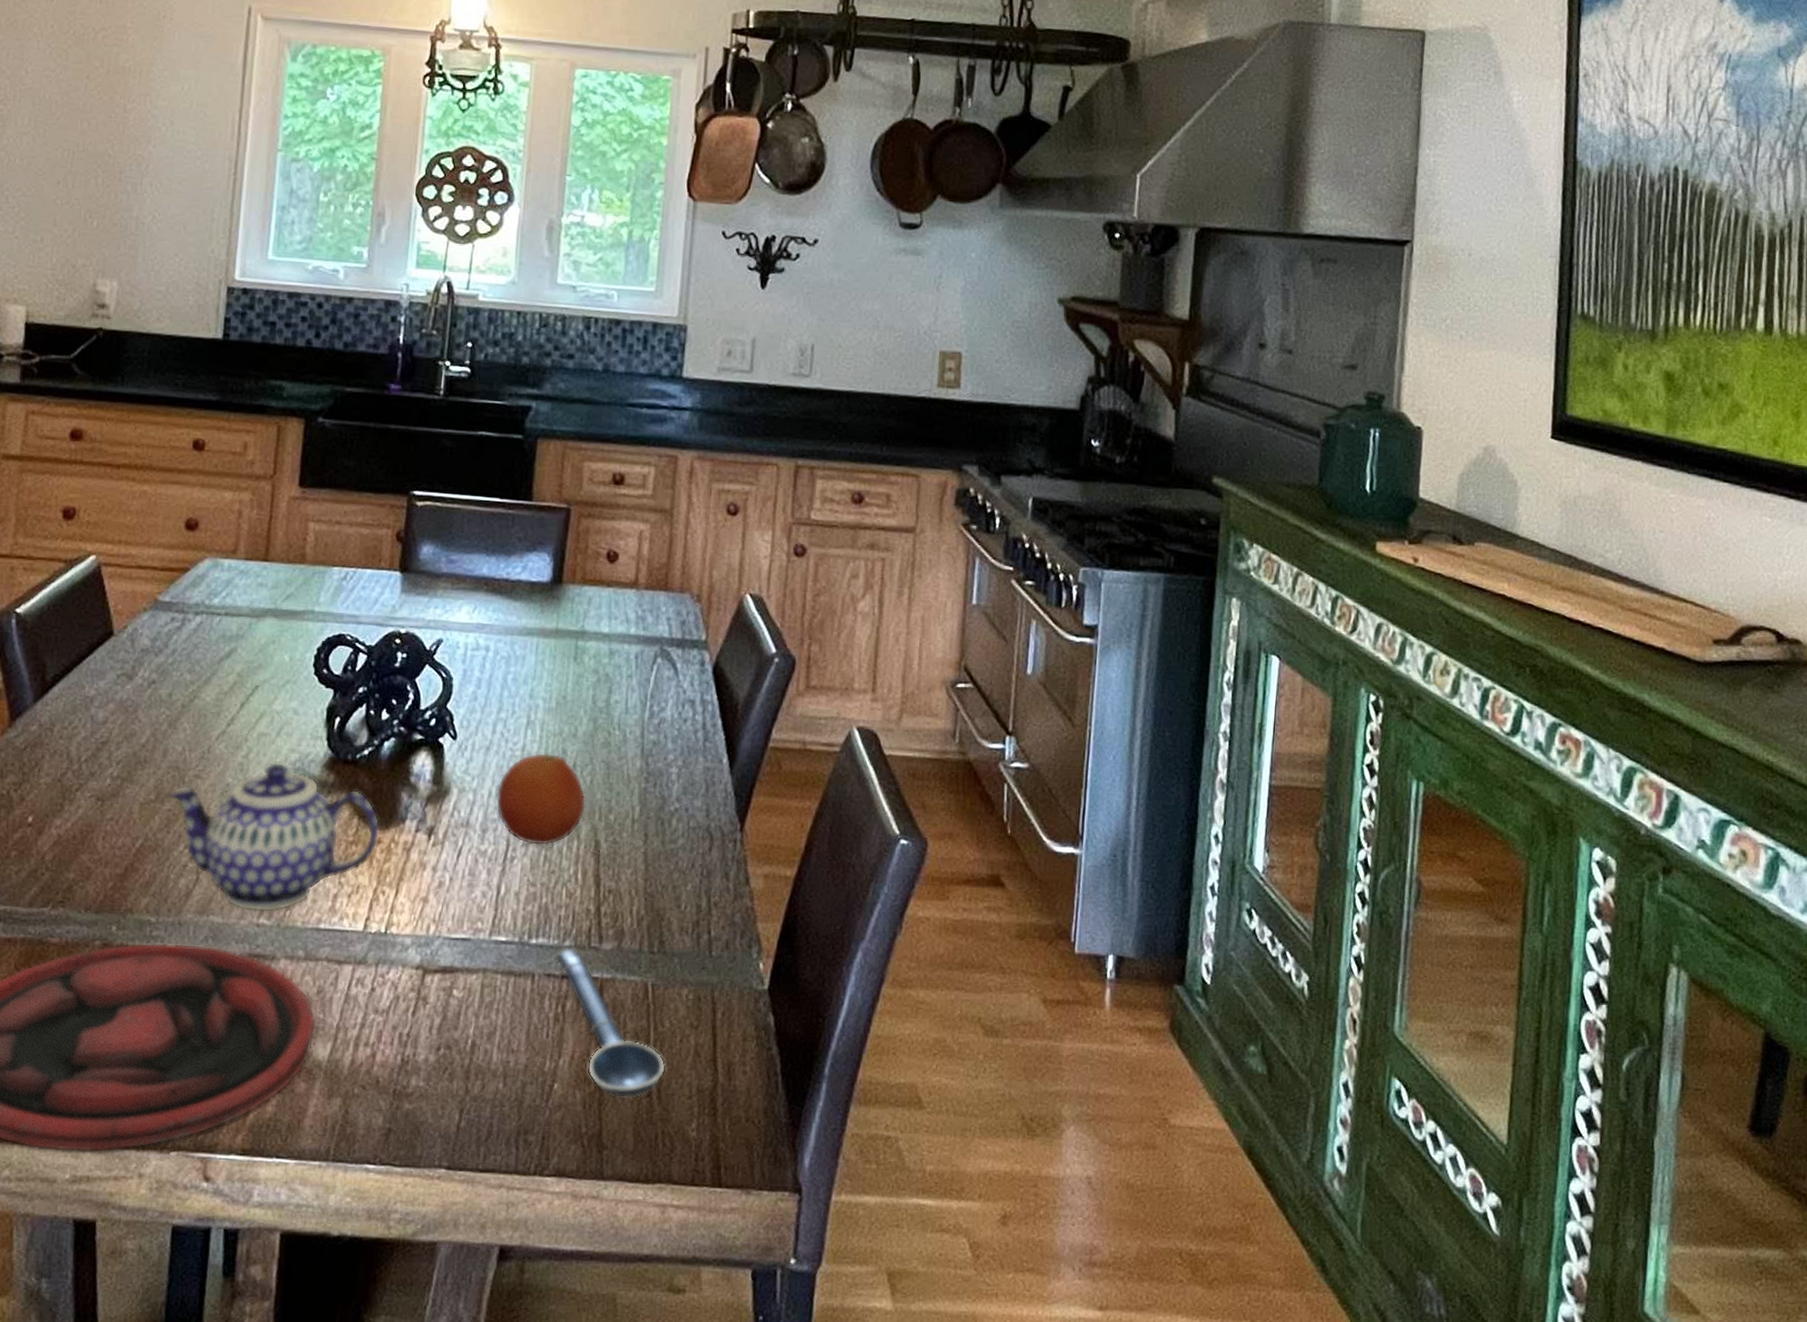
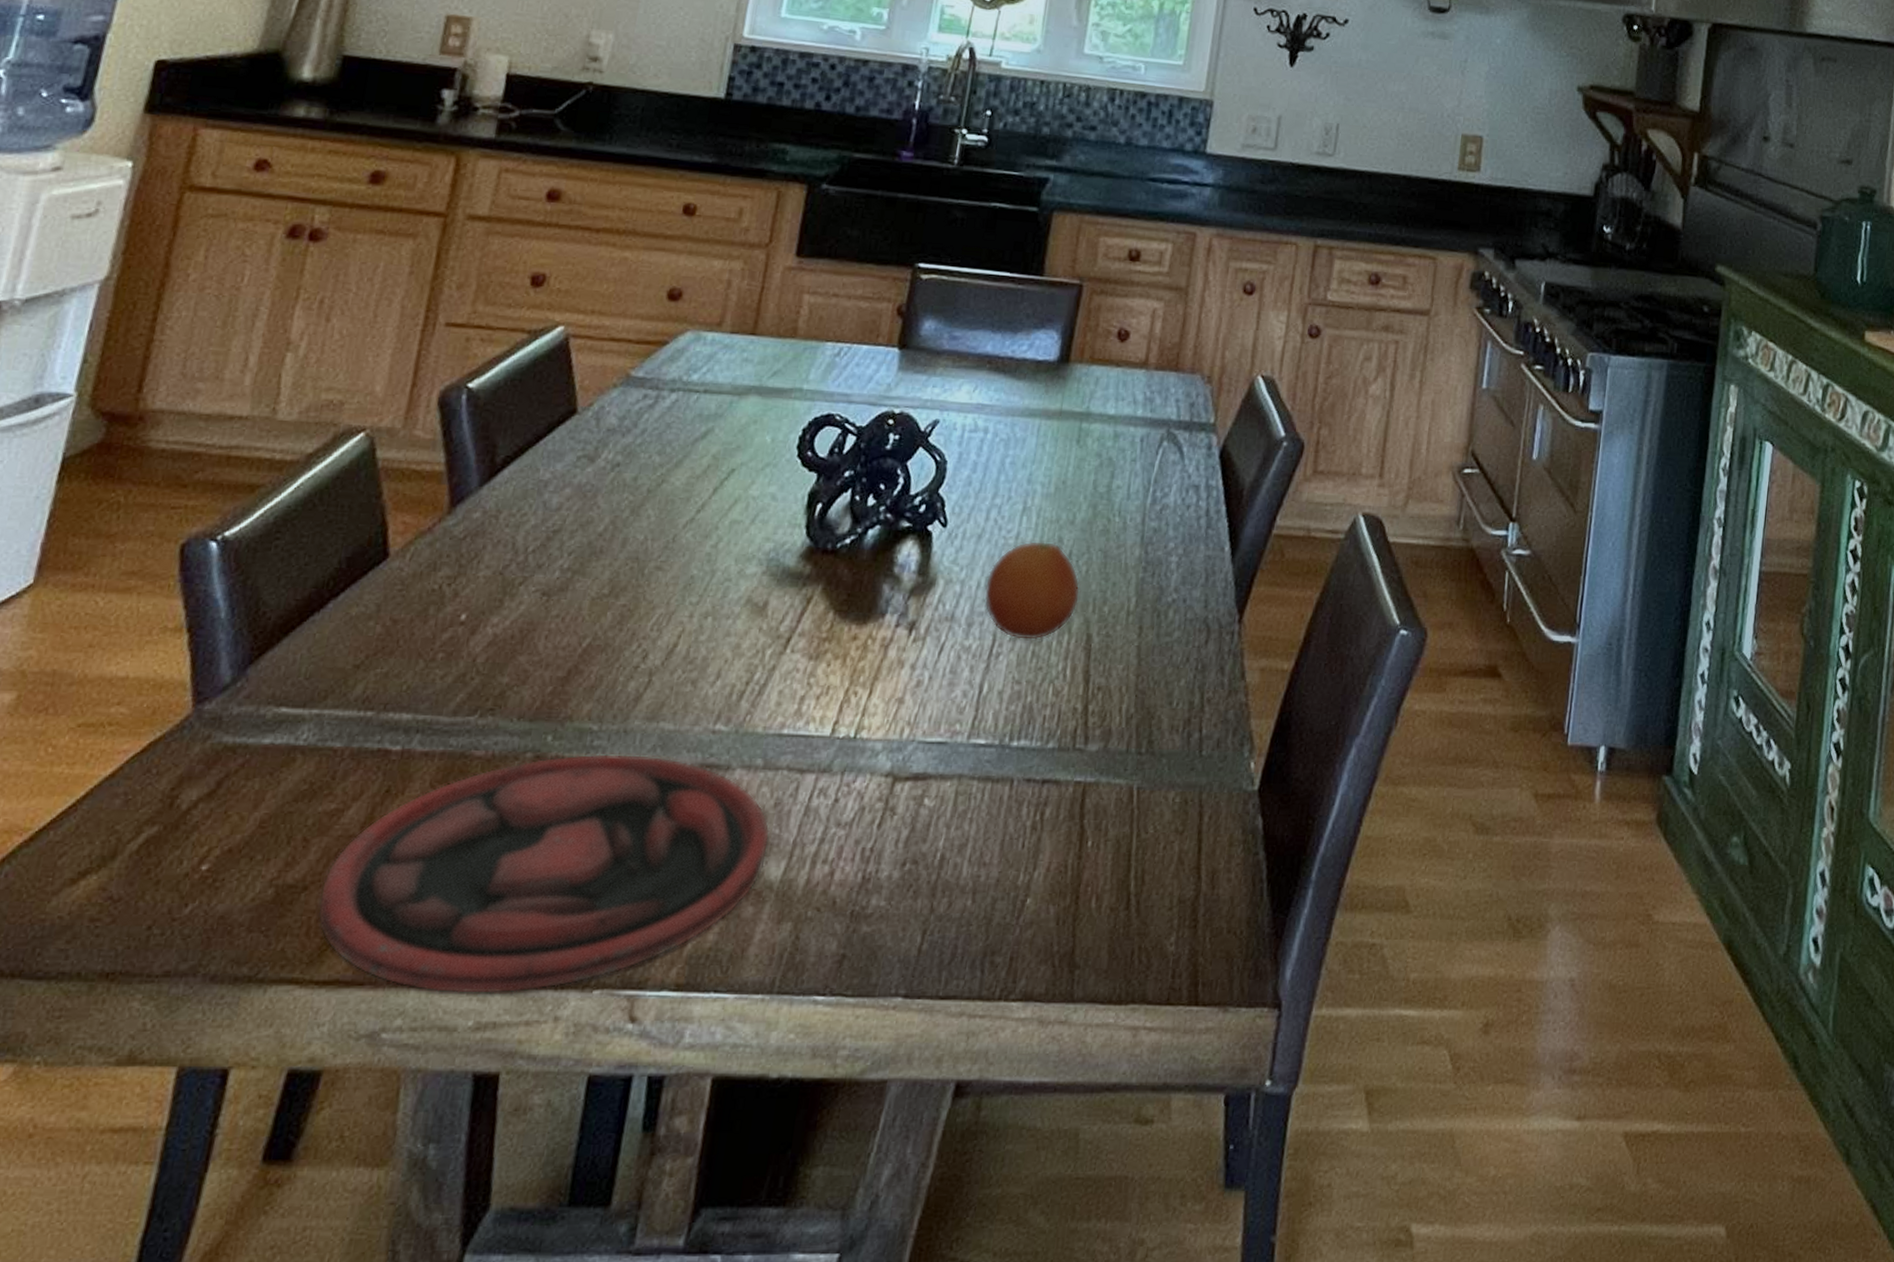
teapot: present [168,762,380,912] -> none [624,552,857,717]
spoon: present [553,947,666,1099] -> none [1034,749,1147,913]

